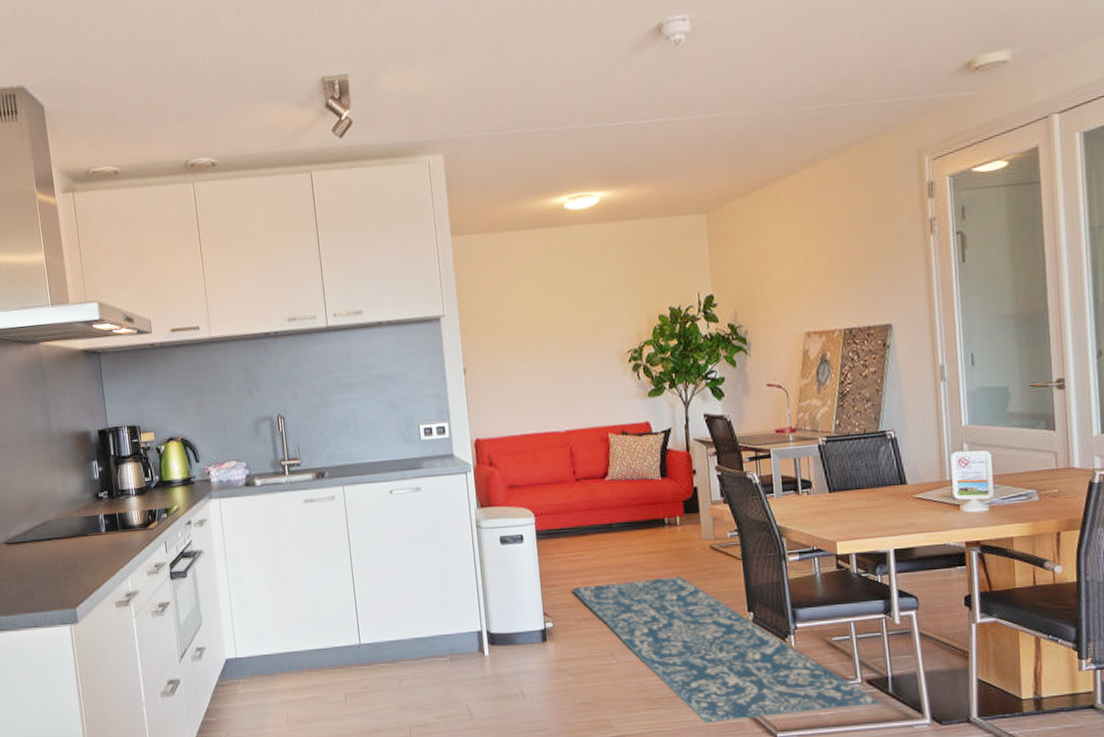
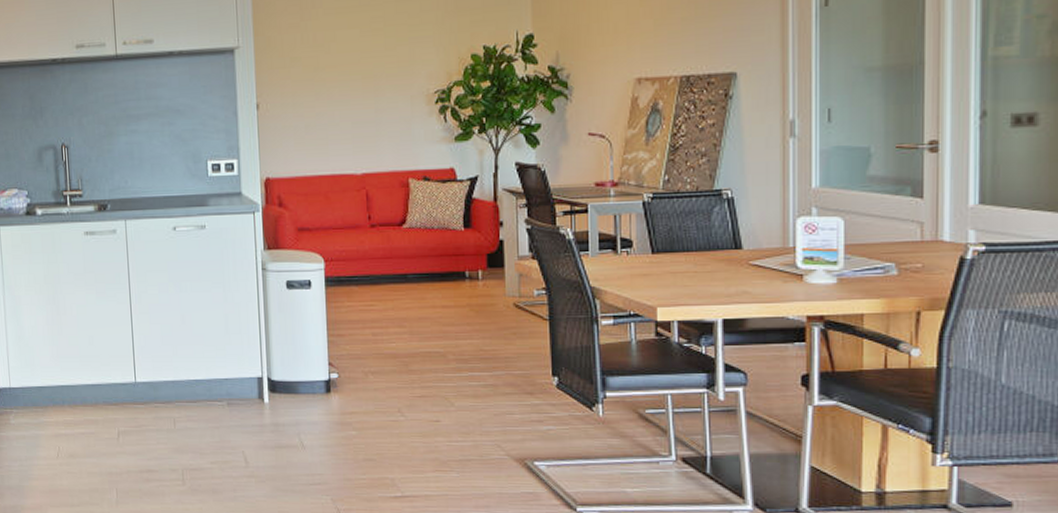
rug: present [570,576,880,724] -> none [359,334,696,491]

